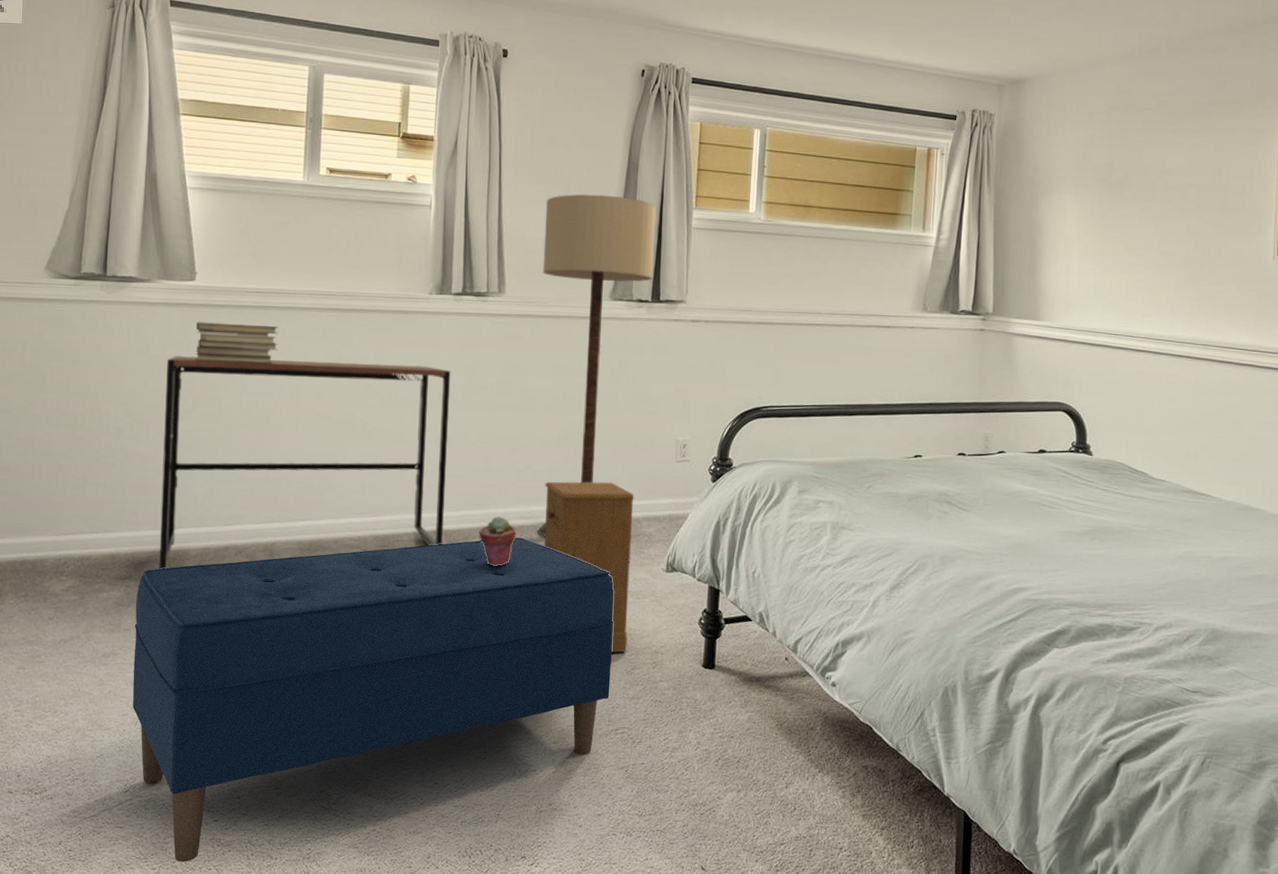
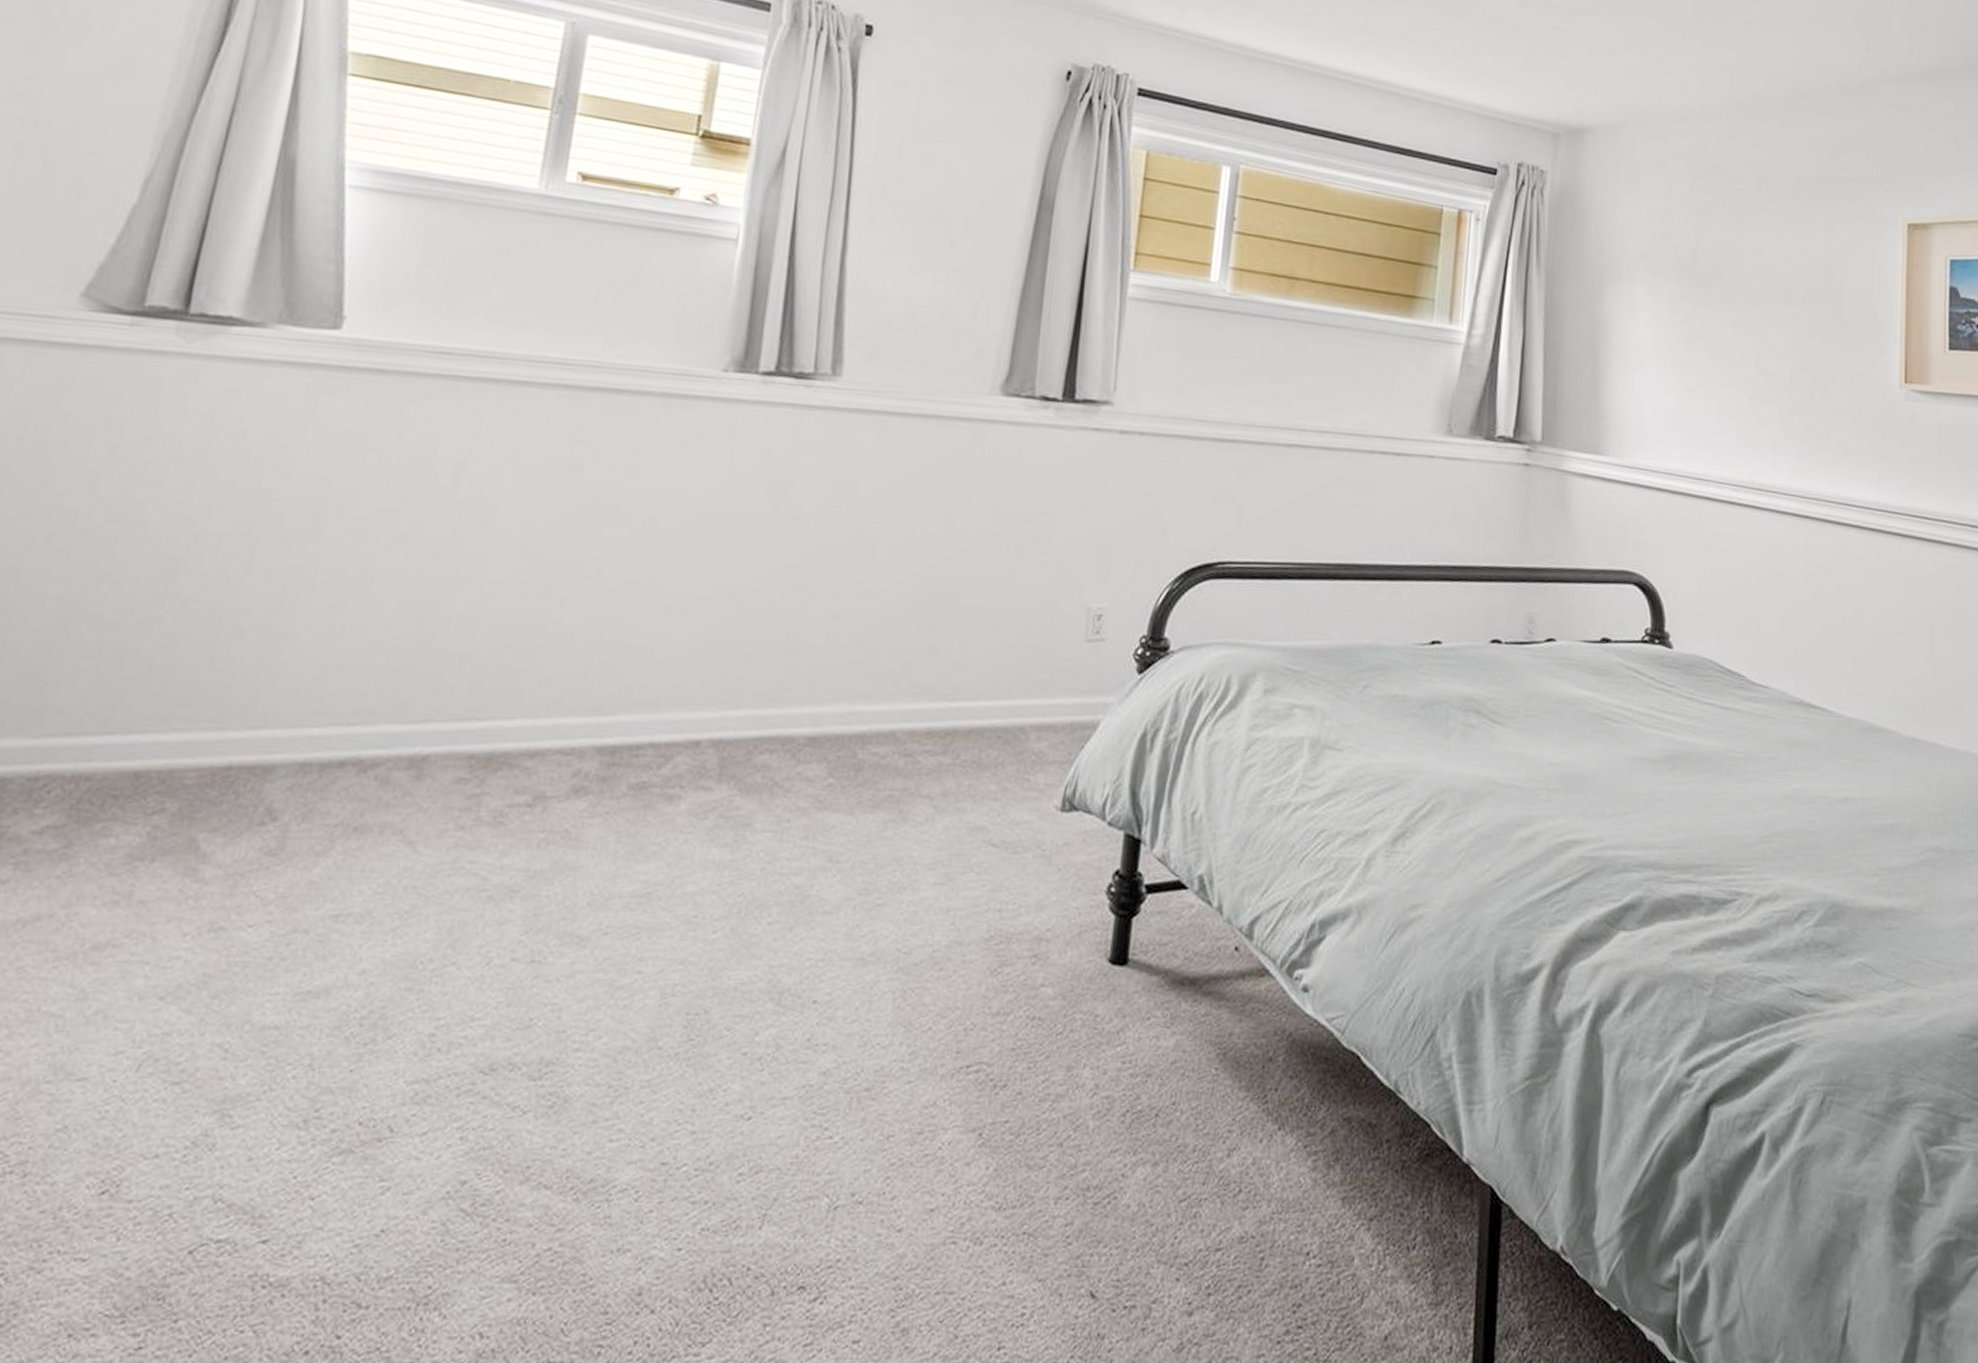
bench: present [132,537,614,862] -> none [135,753,979,1320]
desk: present [158,355,451,569] -> none [217,445,748,798]
book stack: present [195,322,279,364] -> none [325,394,473,466]
potted succulent: present [479,516,516,566] -> none [770,719,831,799]
floor lamp: present [540,194,656,537] -> none [869,237,1077,753]
nightstand: present [544,481,634,653] -> none [874,666,1019,940]

